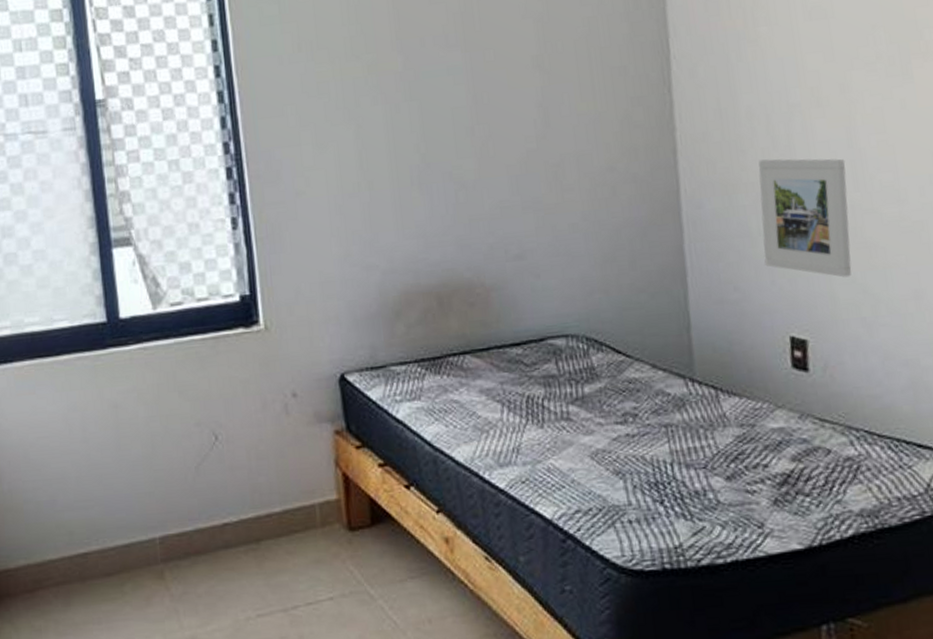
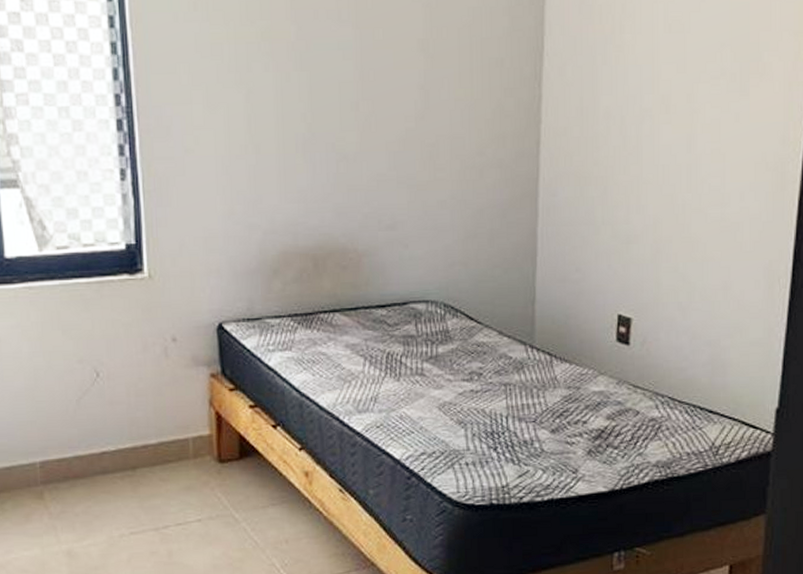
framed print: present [758,158,852,278] -> none [604,157,683,267]

